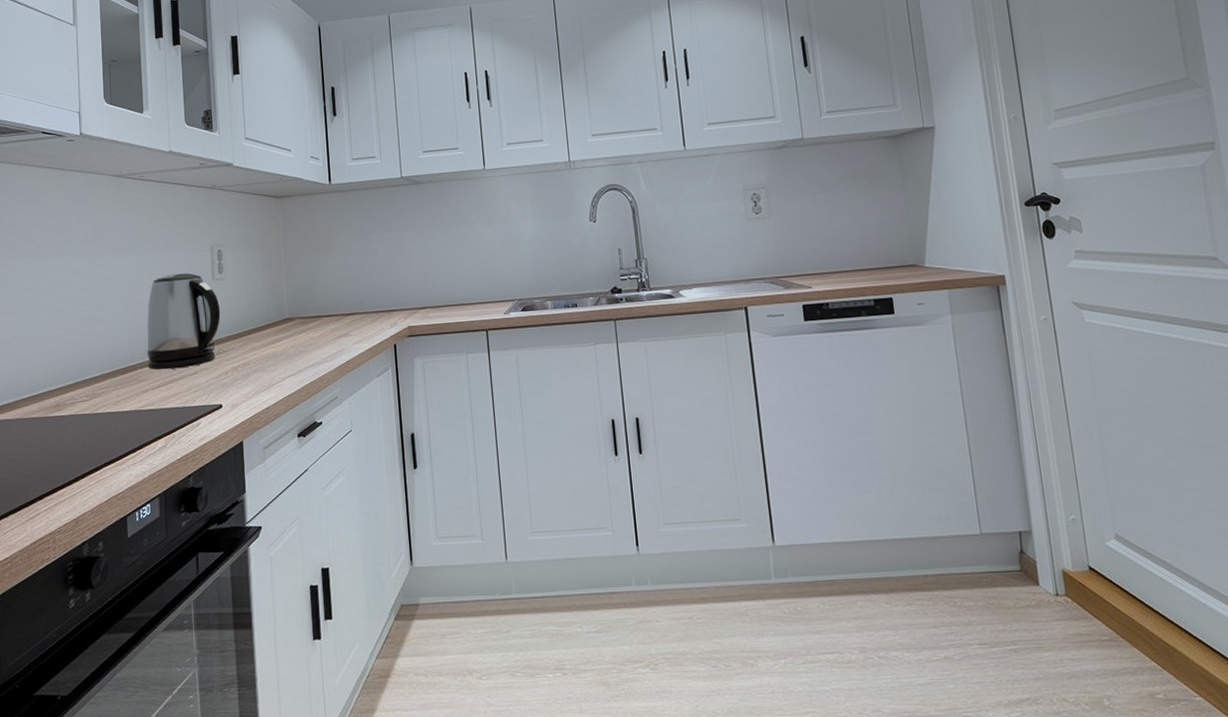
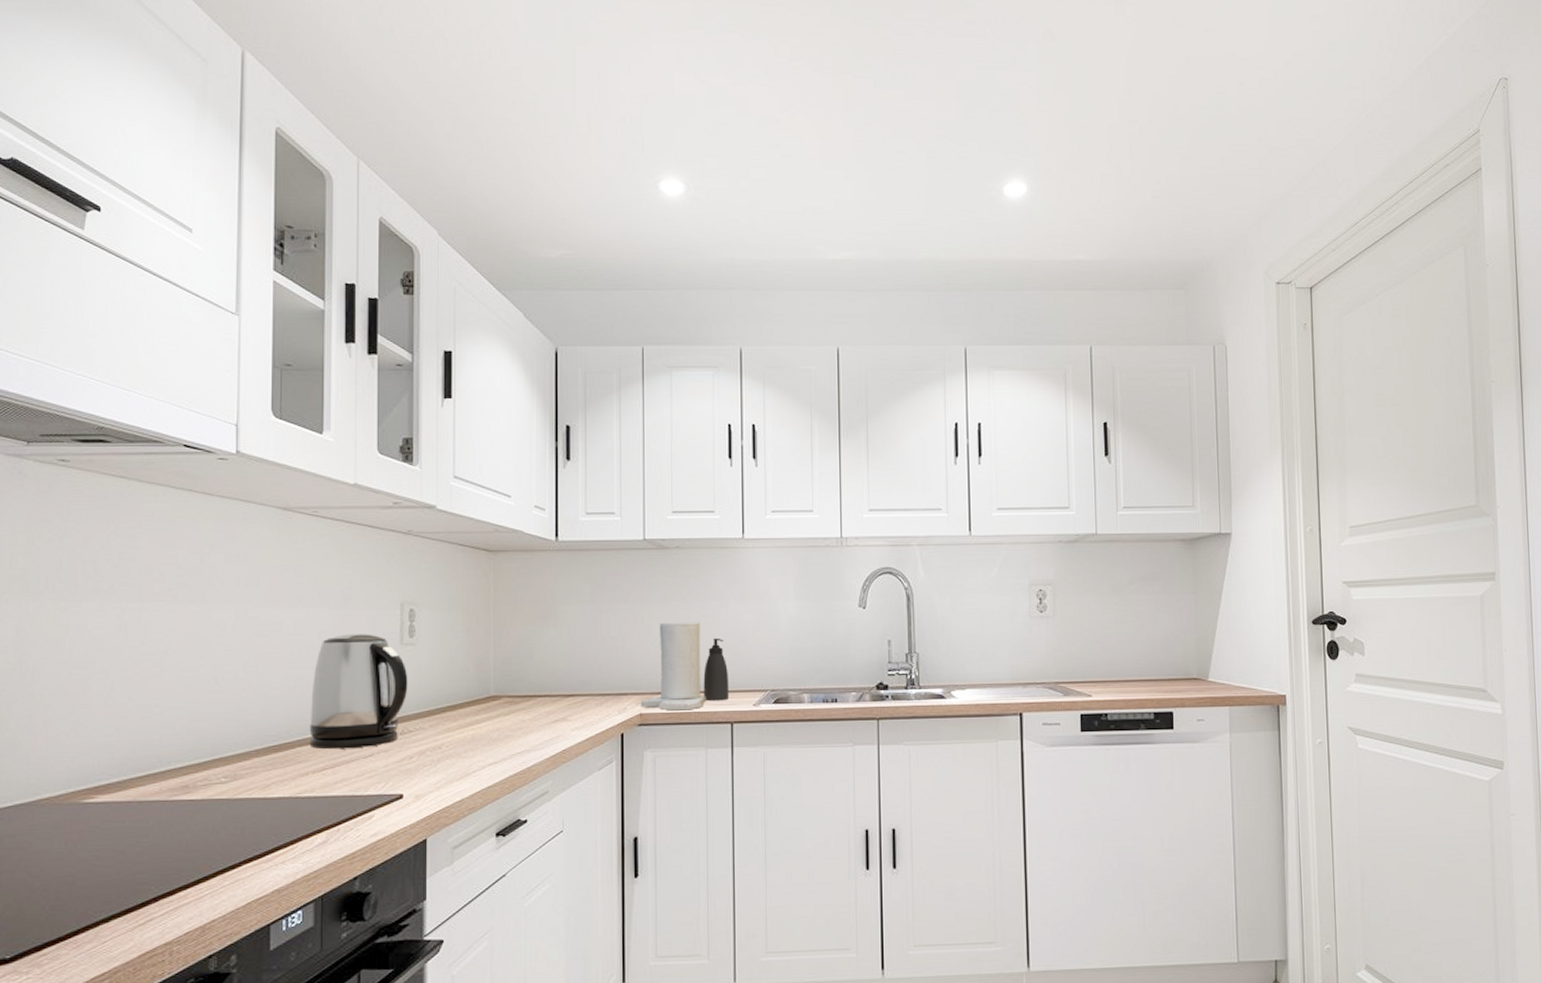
paper towel: none [408,244,464,323] -> present [640,622,706,711]
soap dispenser: none [459,257,483,313] -> present [703,638,730,702]

